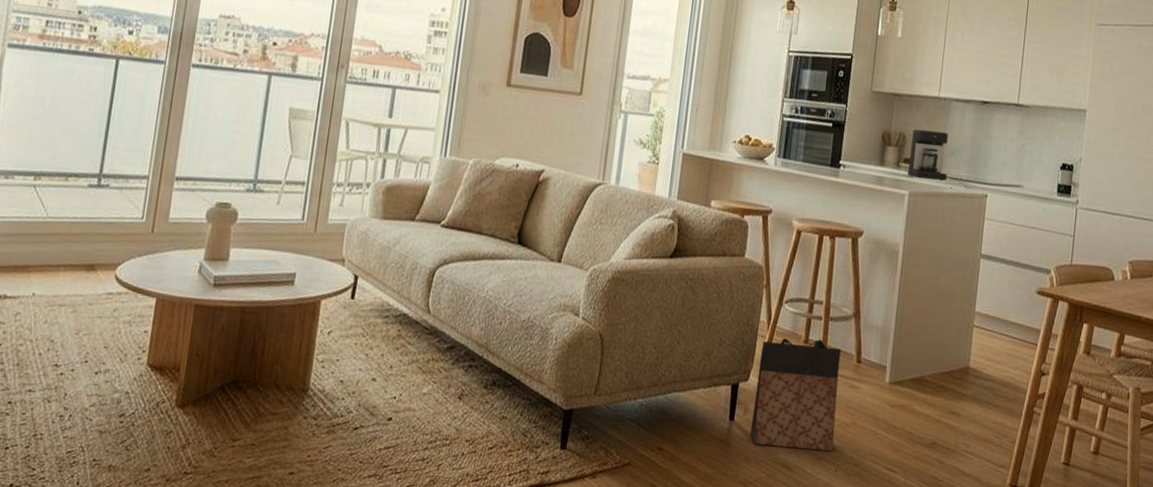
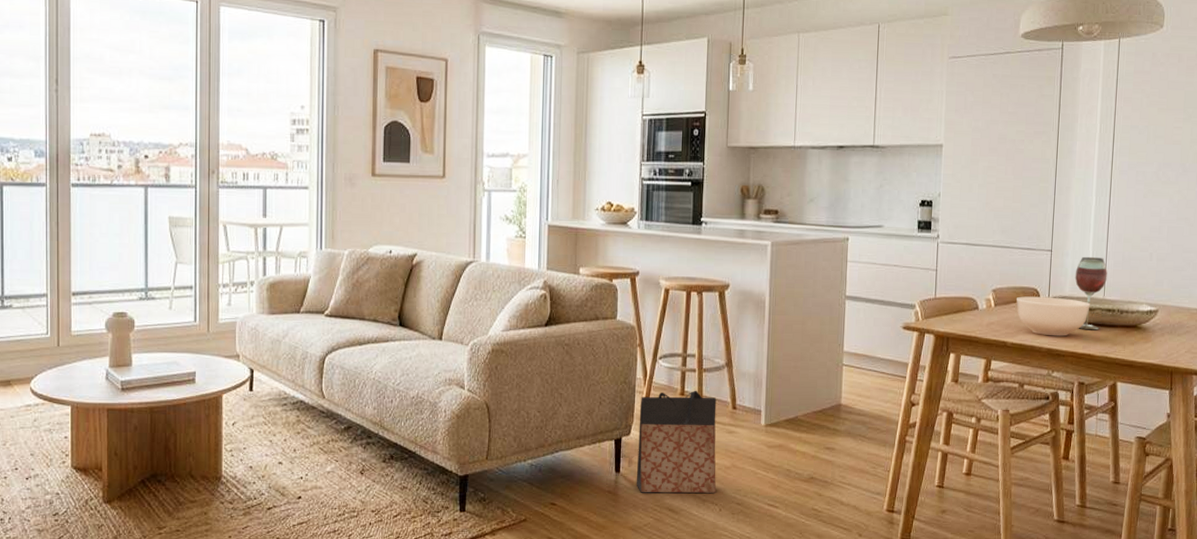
coffee maker: present [907,129,949,181] -> none [768,180,808,228]

